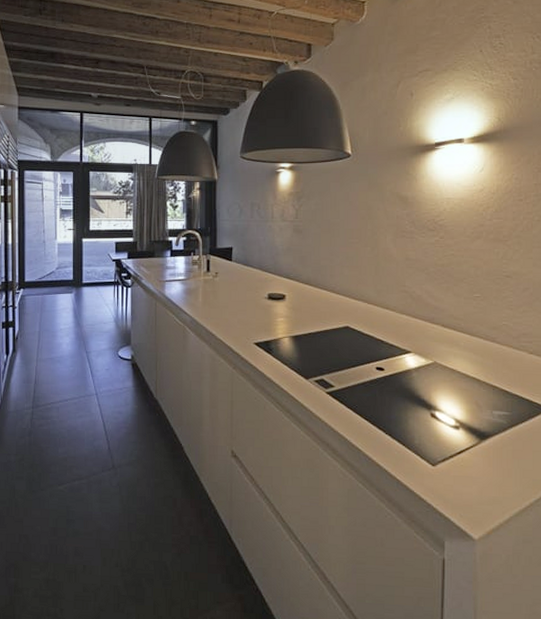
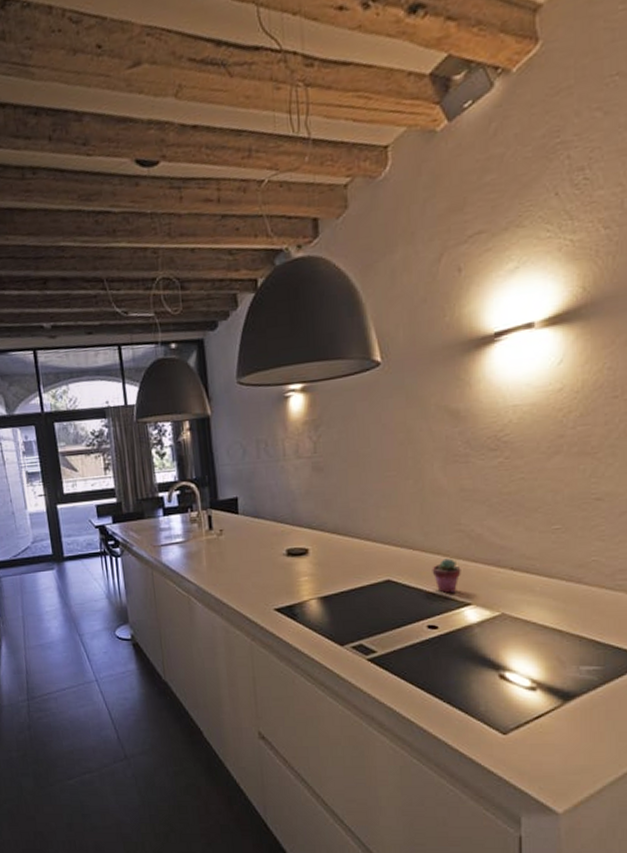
potted succulent: none [382,313,404,341] -> present [432,558,461,593]

